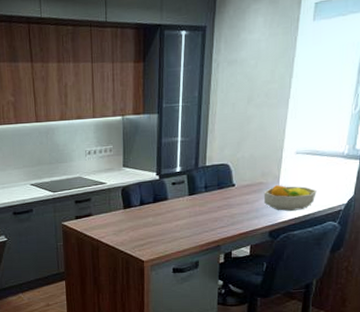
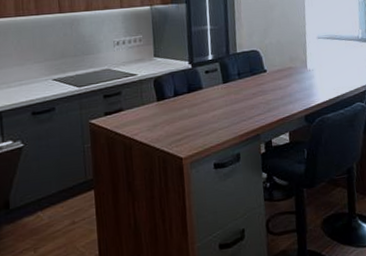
fruit bowl: present [263,185,317,211] -> none [294,69,342,94]

